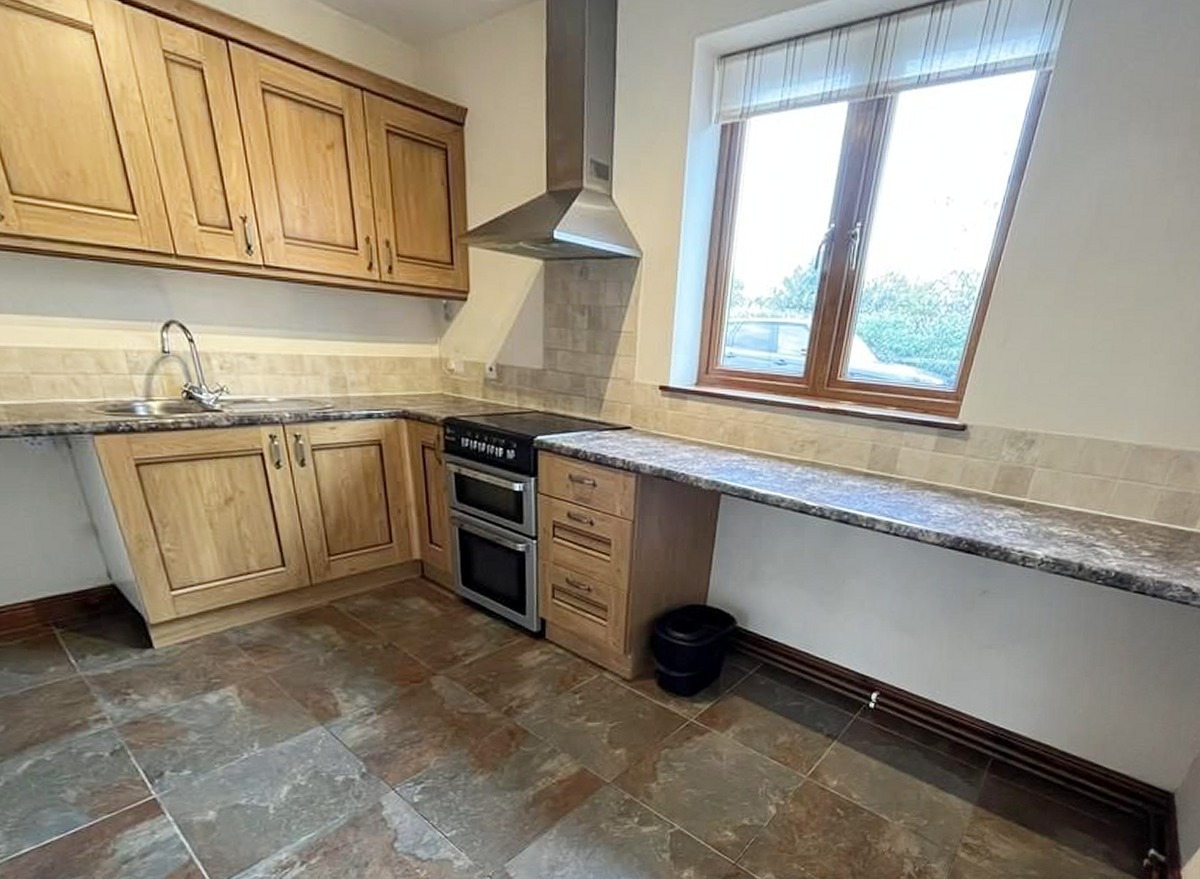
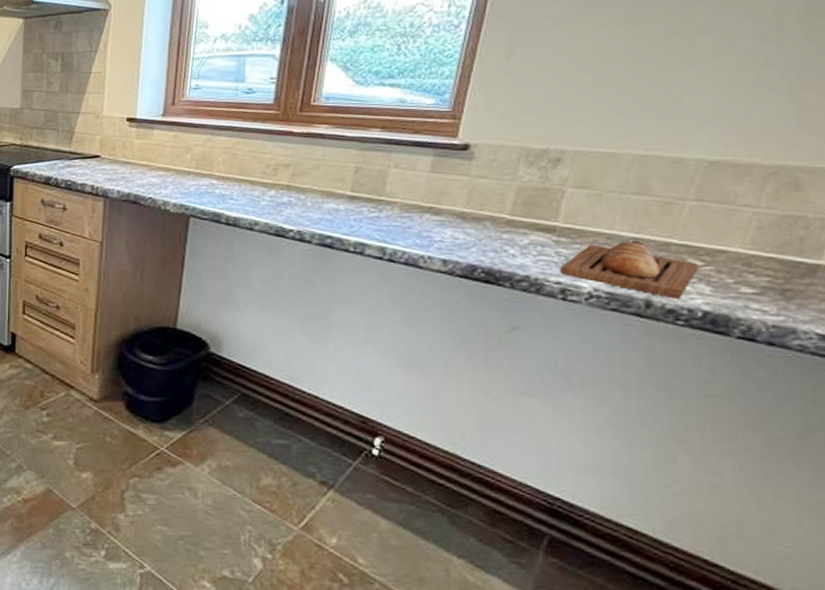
bread loaf: none [1023,515,1118,562] -> present [560,241,699,299]

